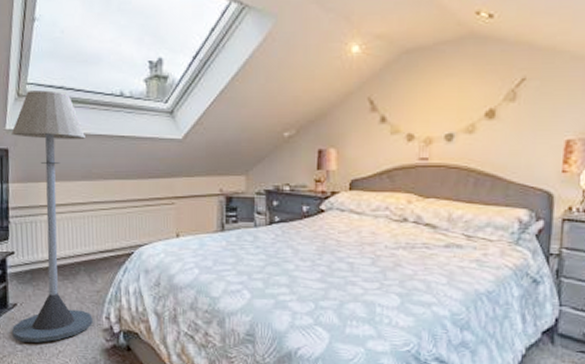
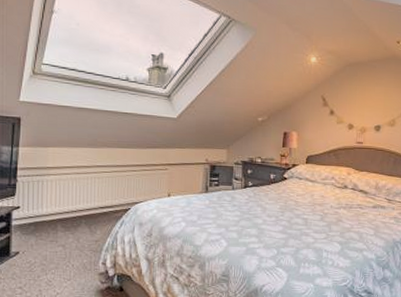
floor lamp: present [11,90,93,343] -> none [13,70,93,286]

